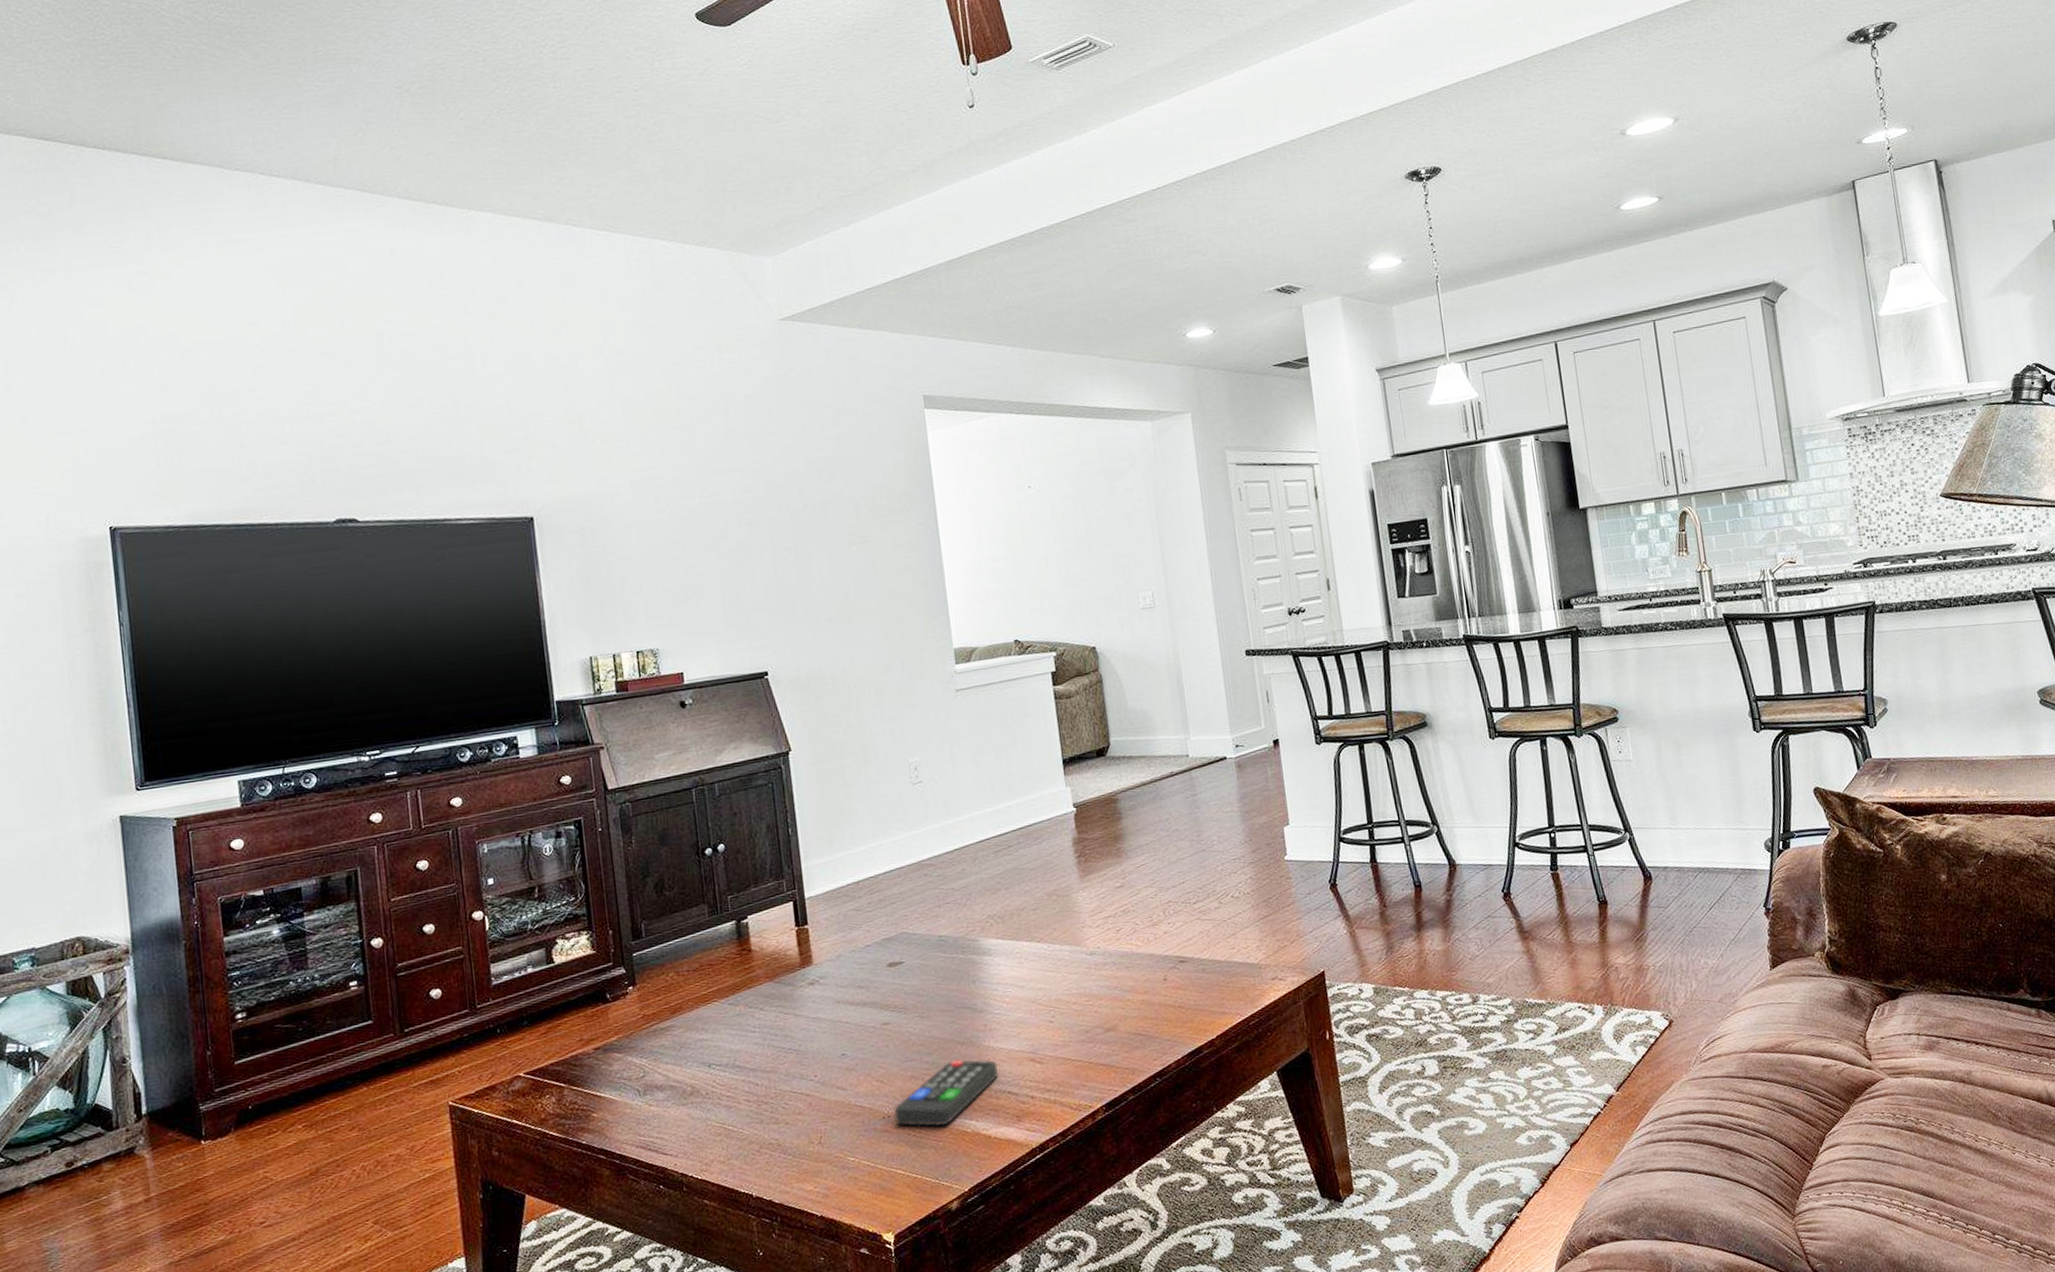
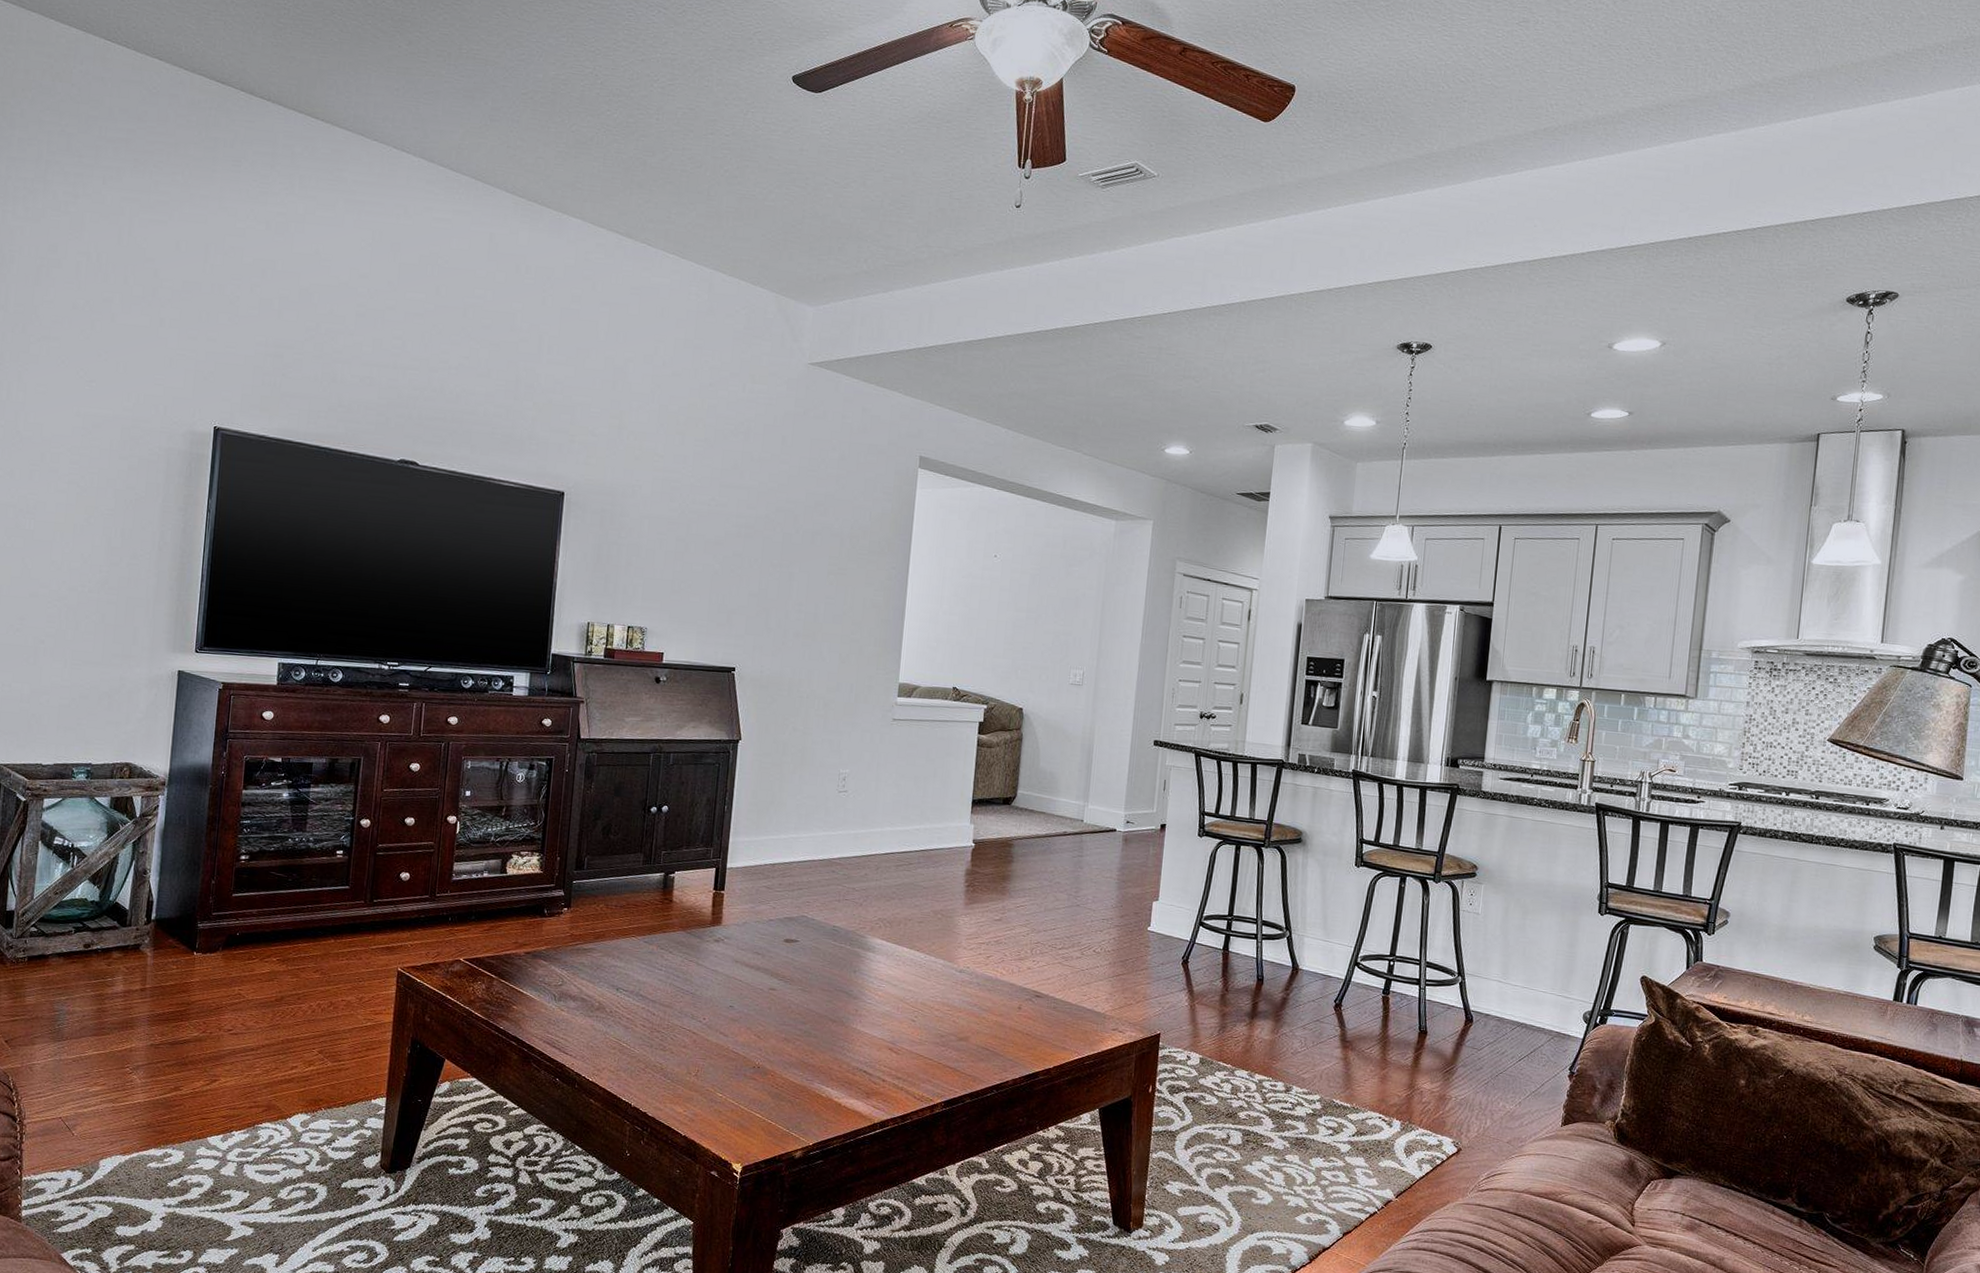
remote control: present [894,1059,998,1127] -> none [763,1033,859,1086]

